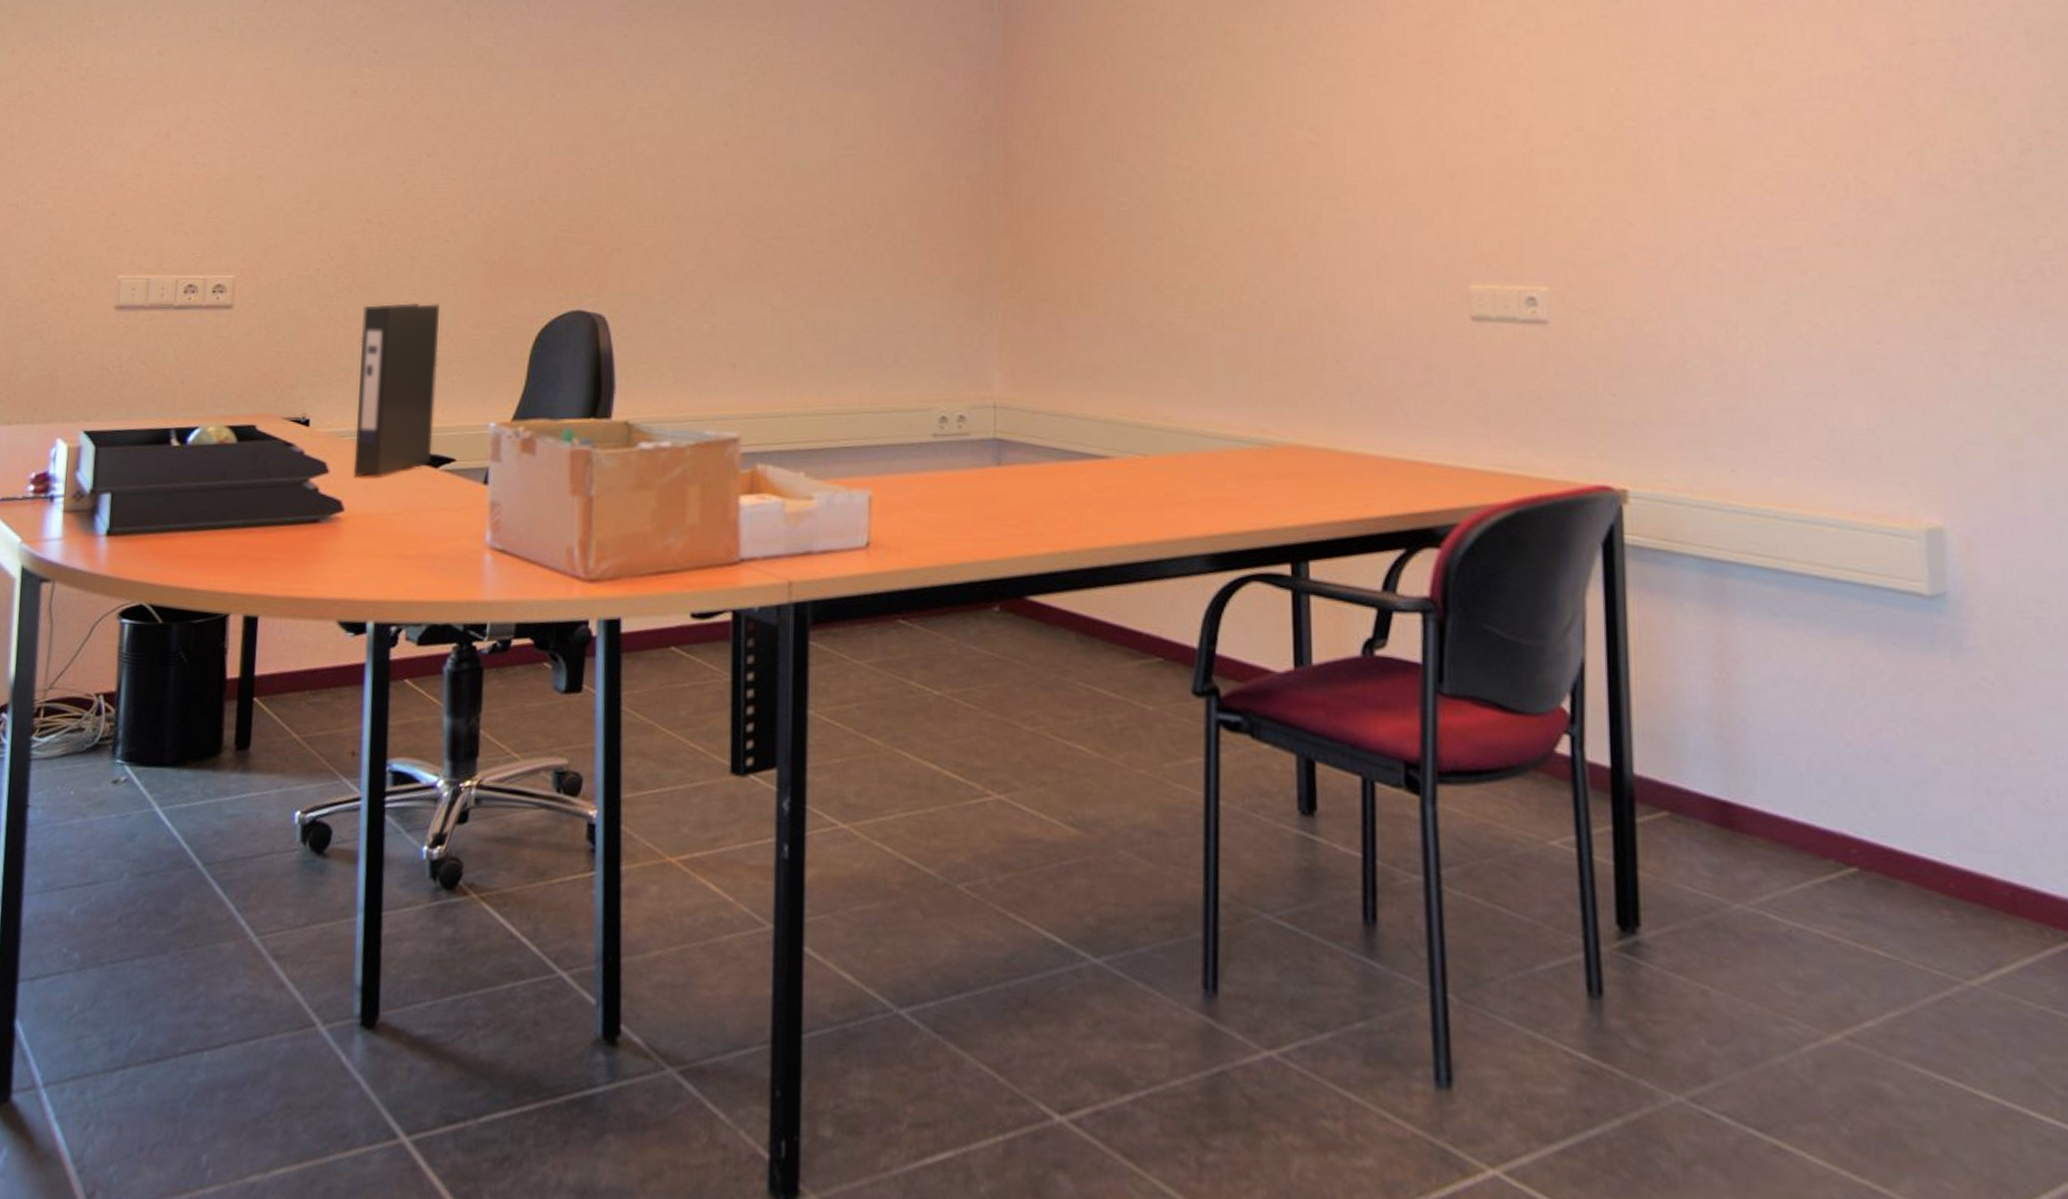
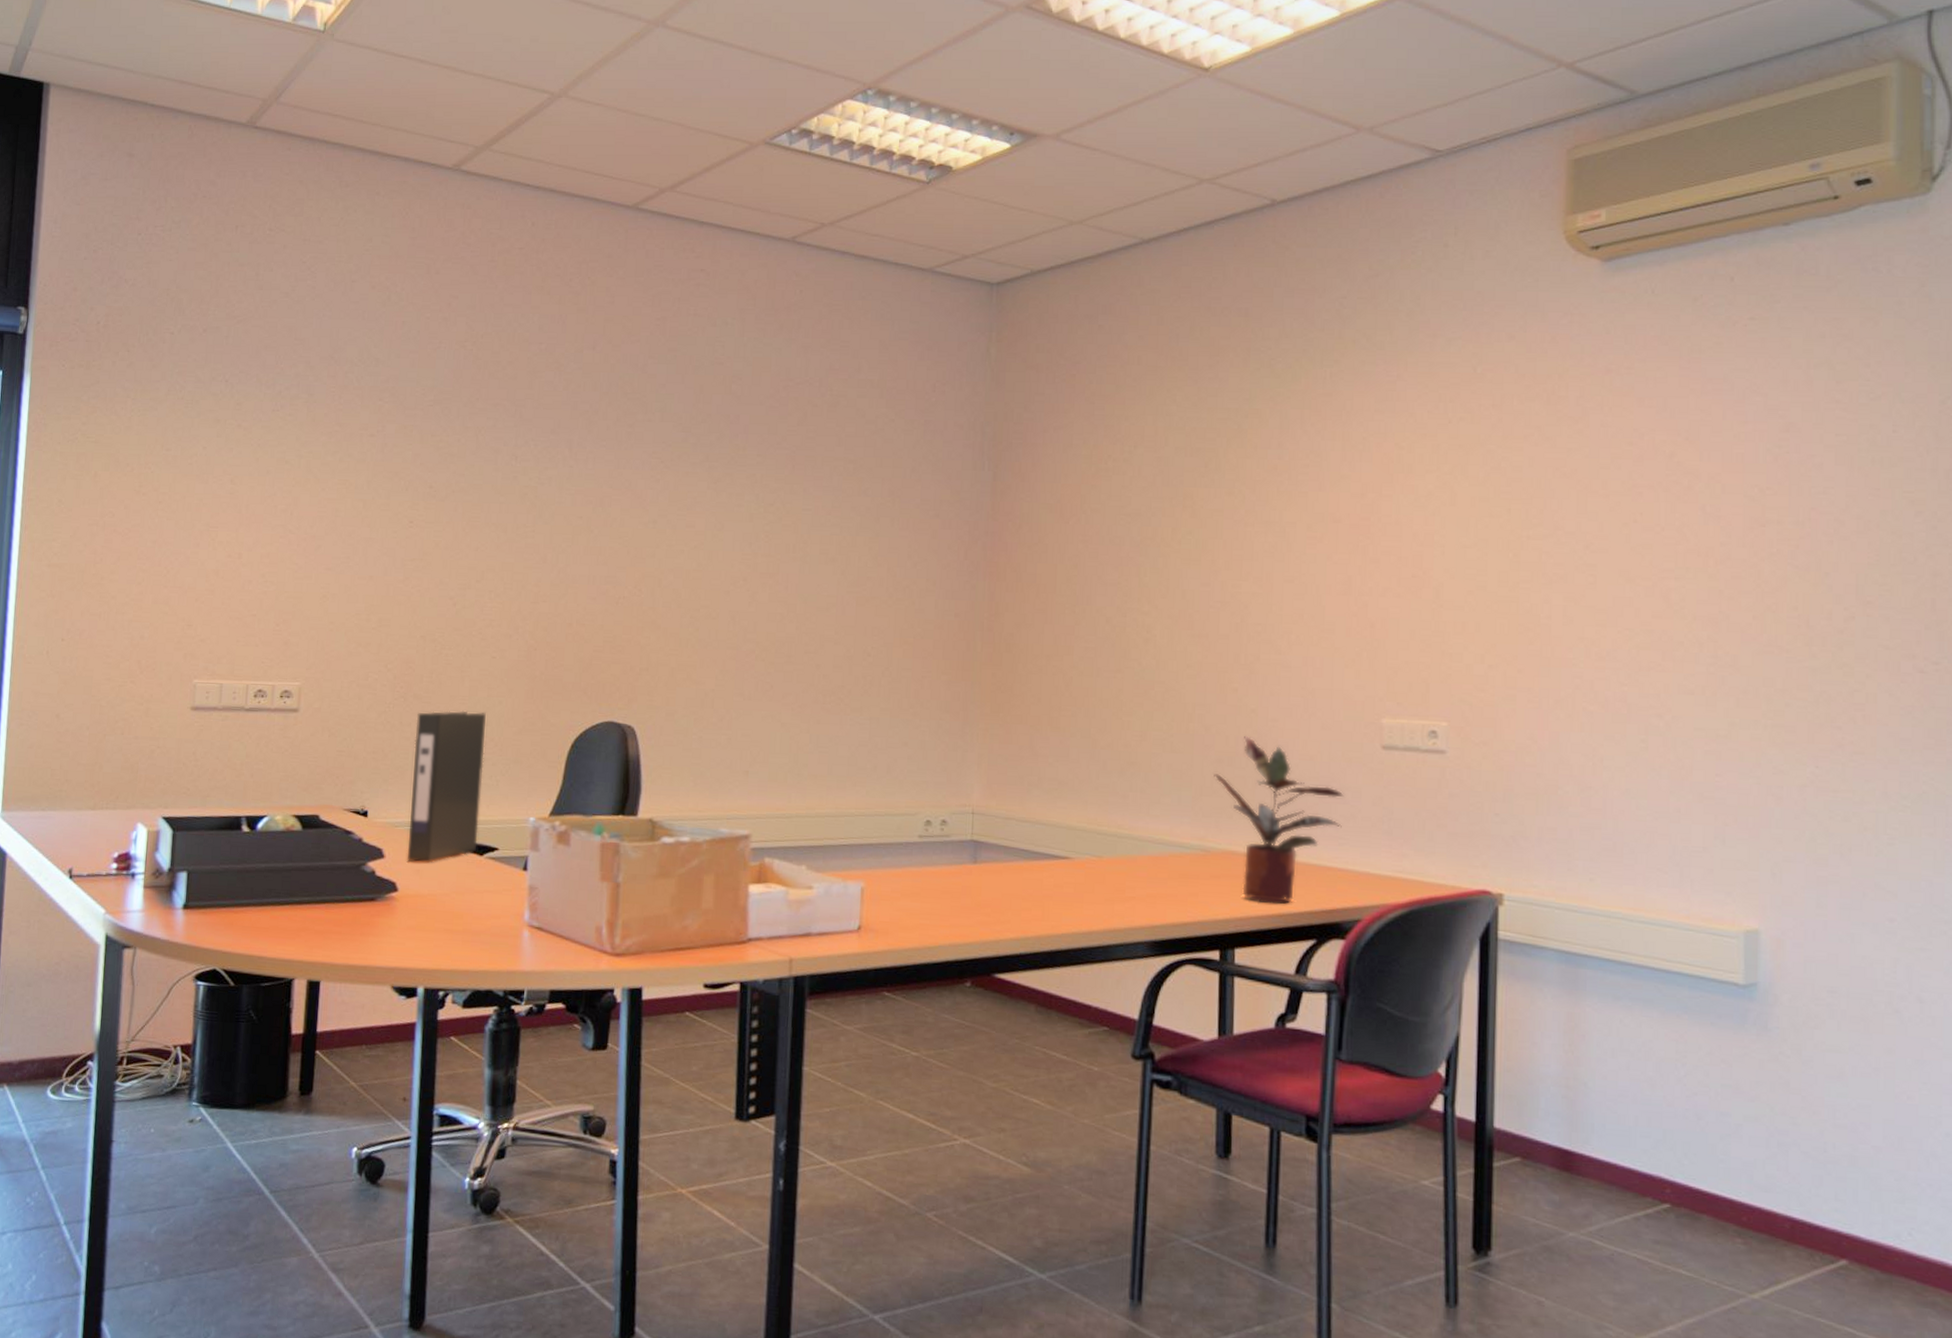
potted plant: none [1274,308,1430,507] -> present [1214,735,1344,904]

